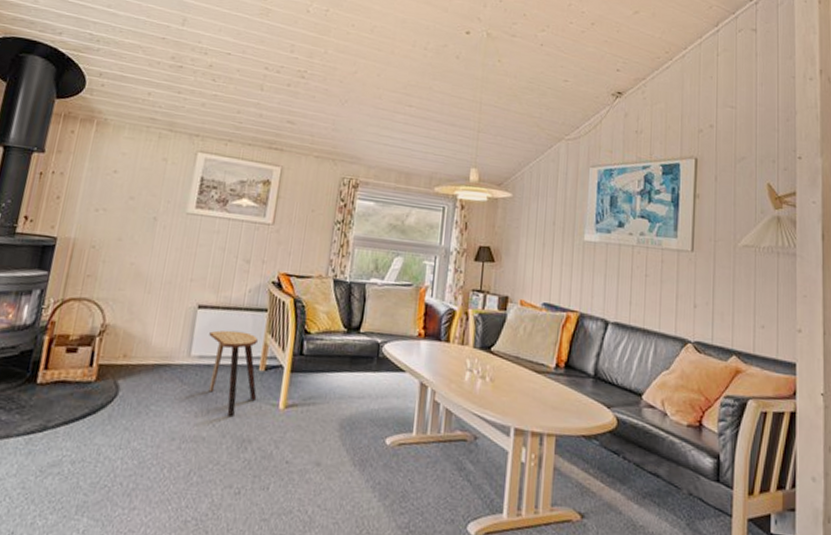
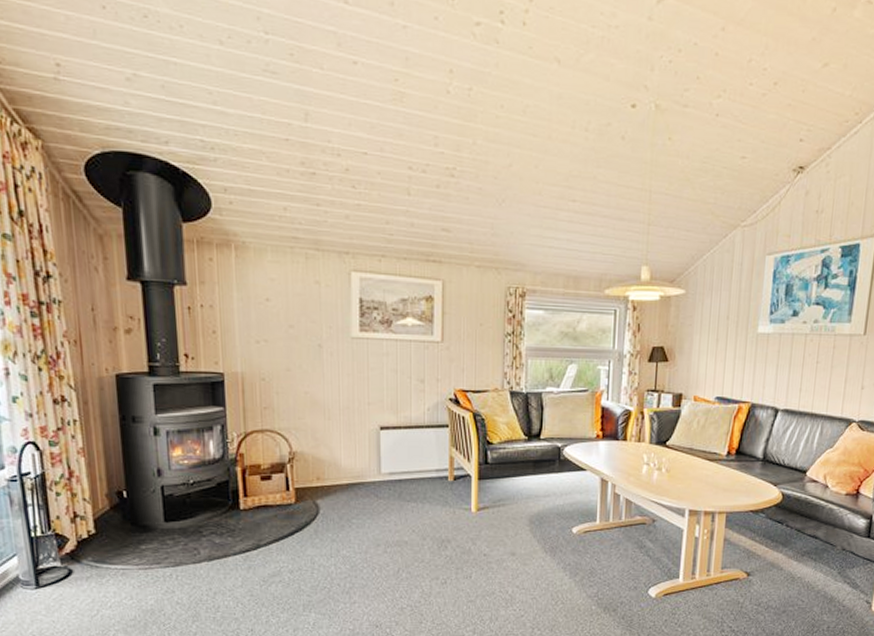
stool: present [208,330,258,418] -> none [395,447,450,523]

